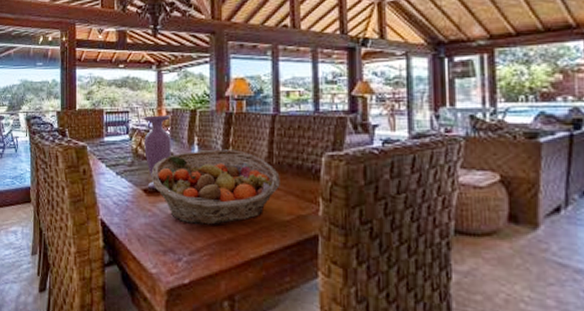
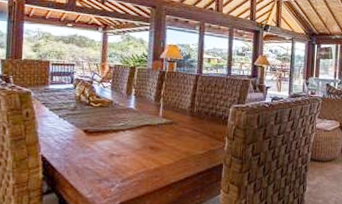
vase: present [143,115,172,188] -> none [87,69,113,129]
fruit basket: present [151,149,280,226] -> none [91,99,198,159]

